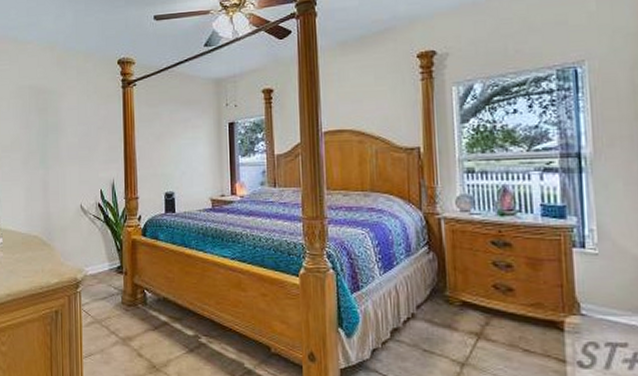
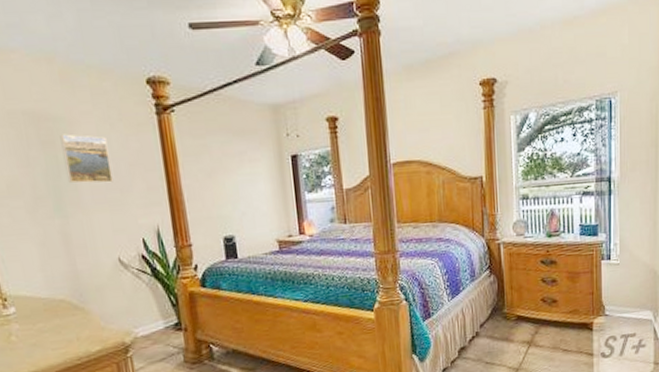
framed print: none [51,103,84,143] -> present [60,134,113,184]

